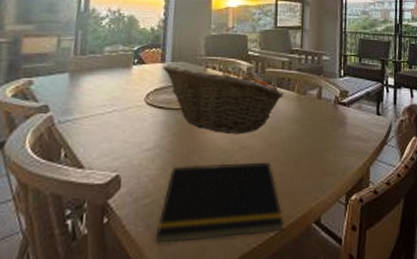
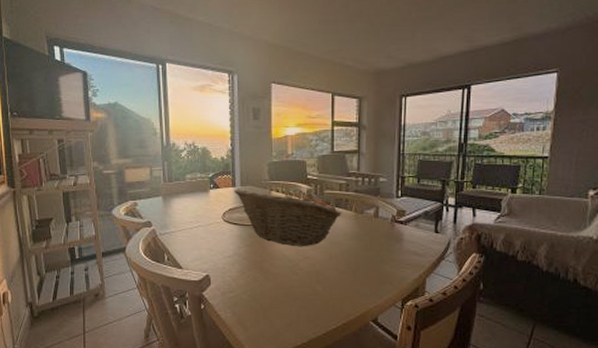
notepad: present [156,162,284,243] -> none [241,269,344,327]

